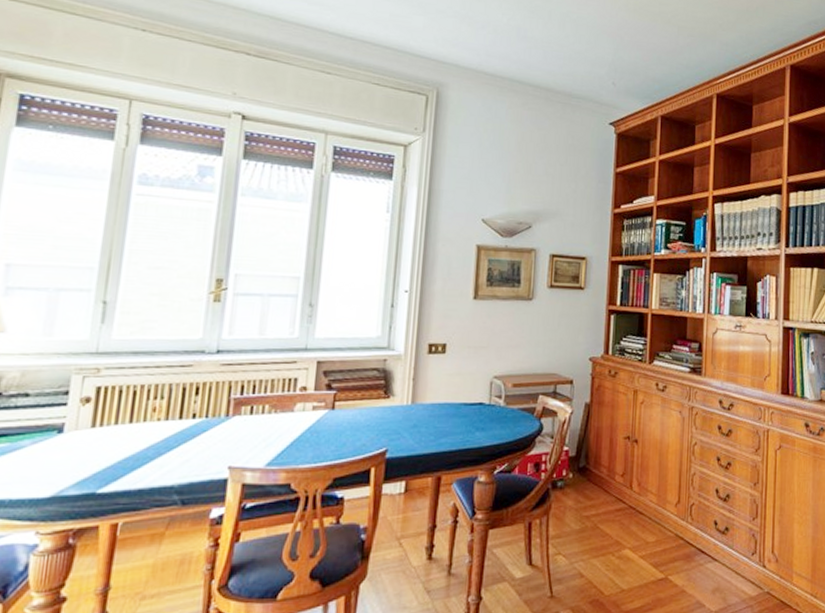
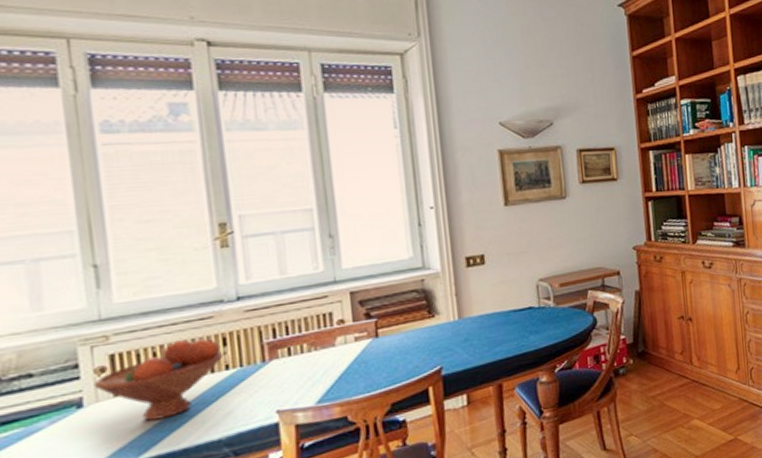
fruit bowl: none [76,383,194,456] -> present [93,338,224,421]

